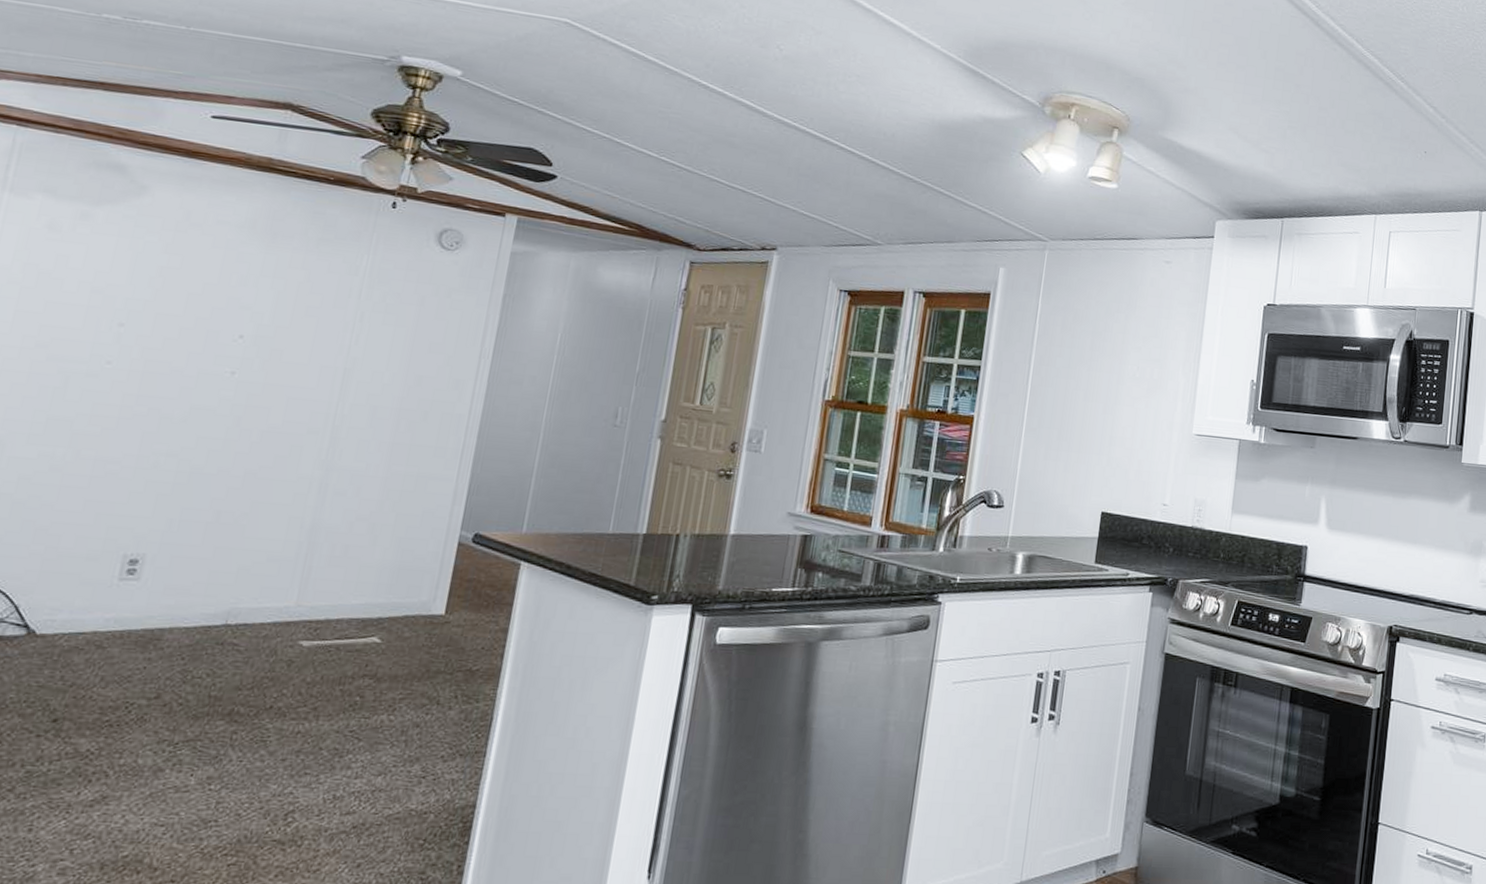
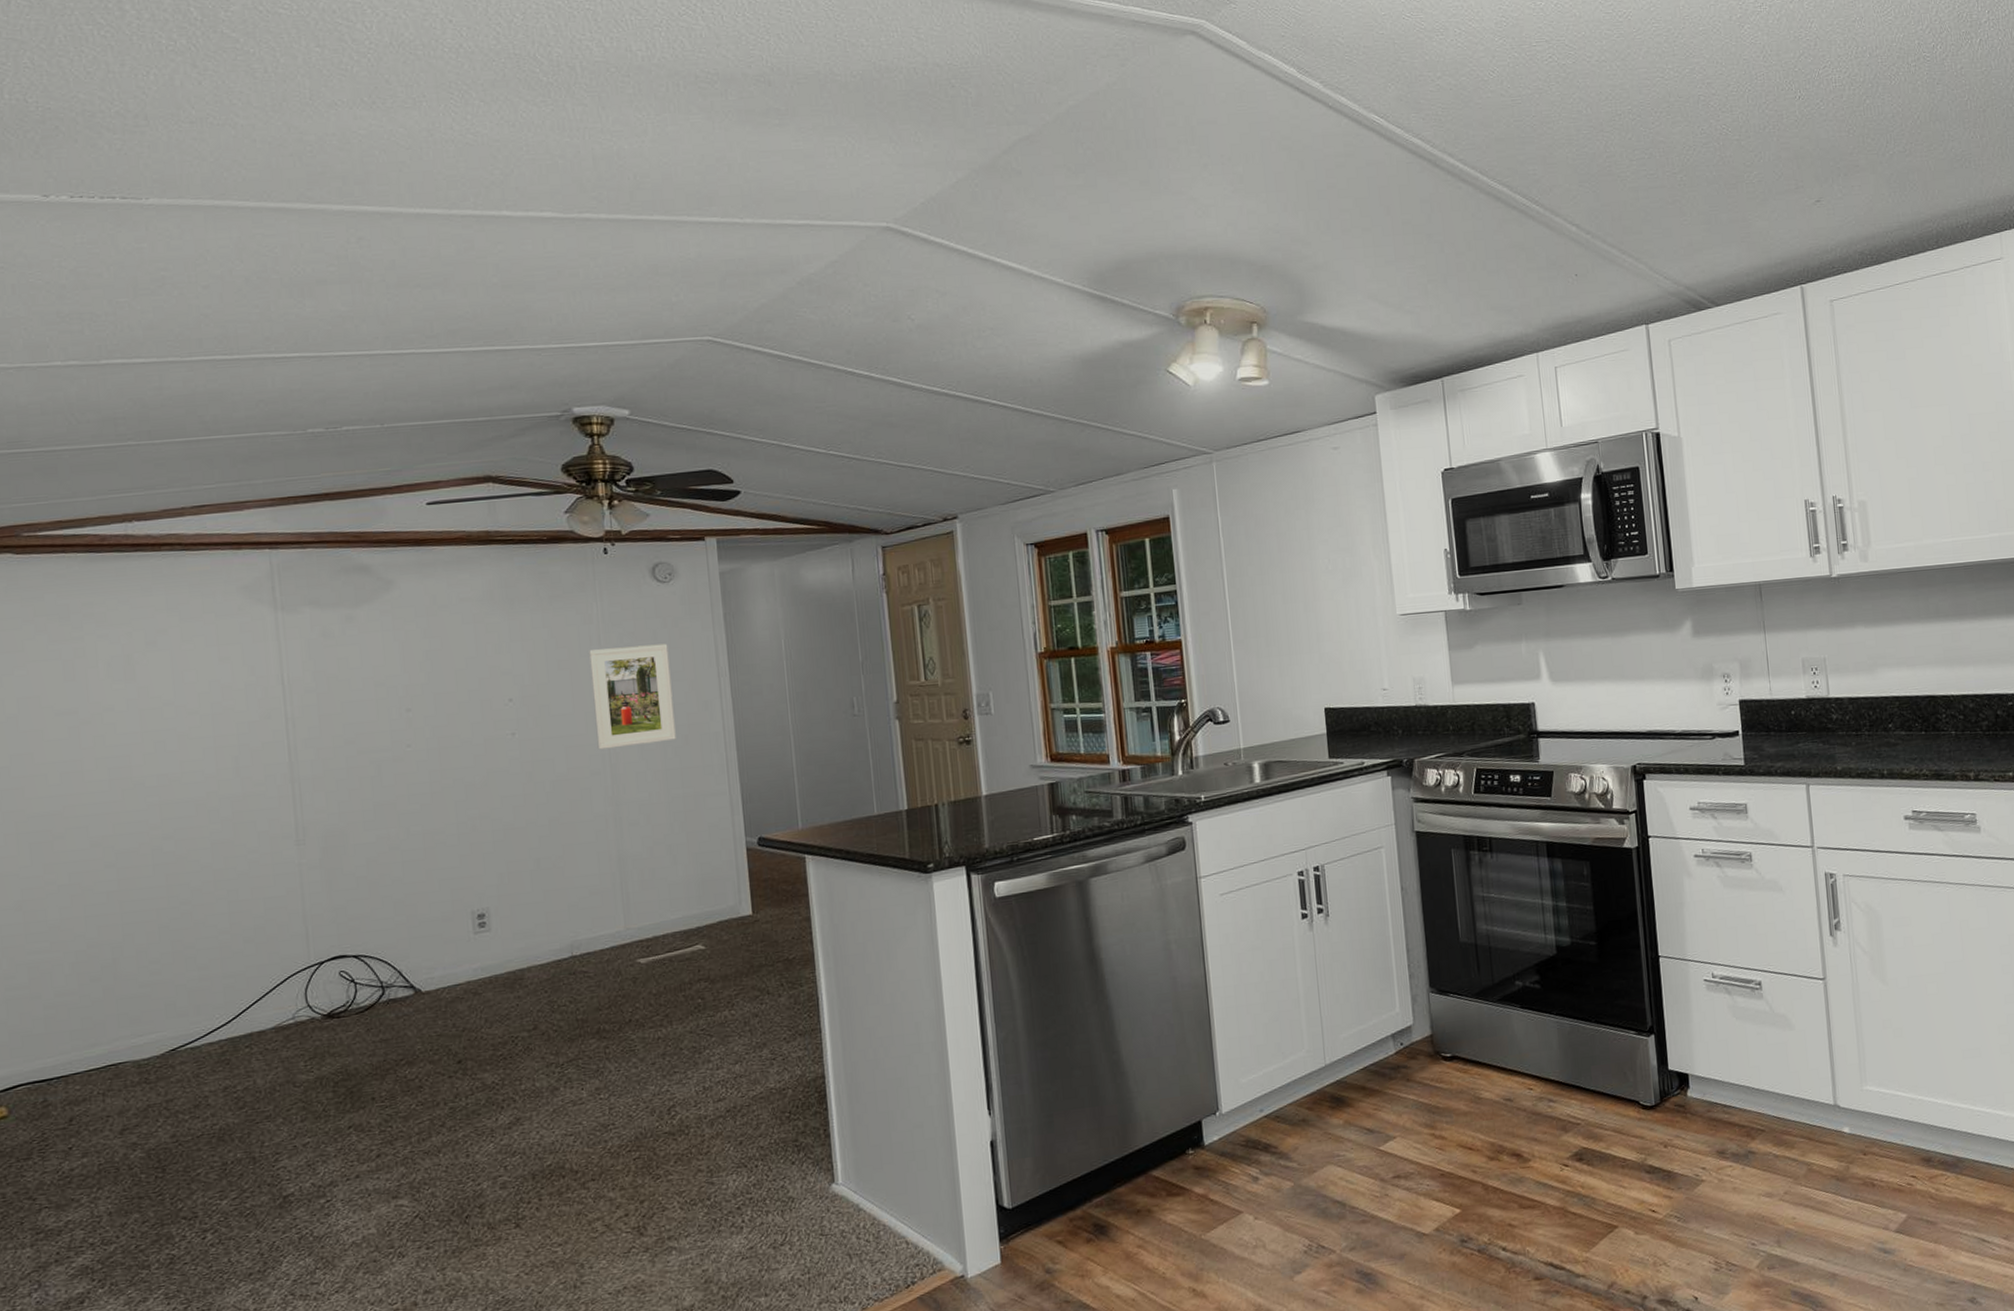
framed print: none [323,302,434,414] -> present [588,643,676,750]

